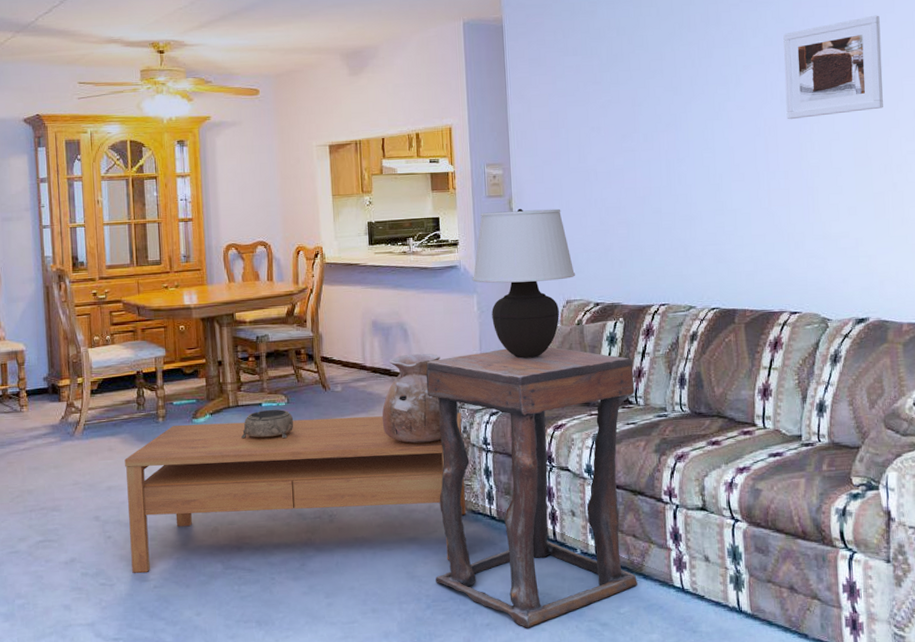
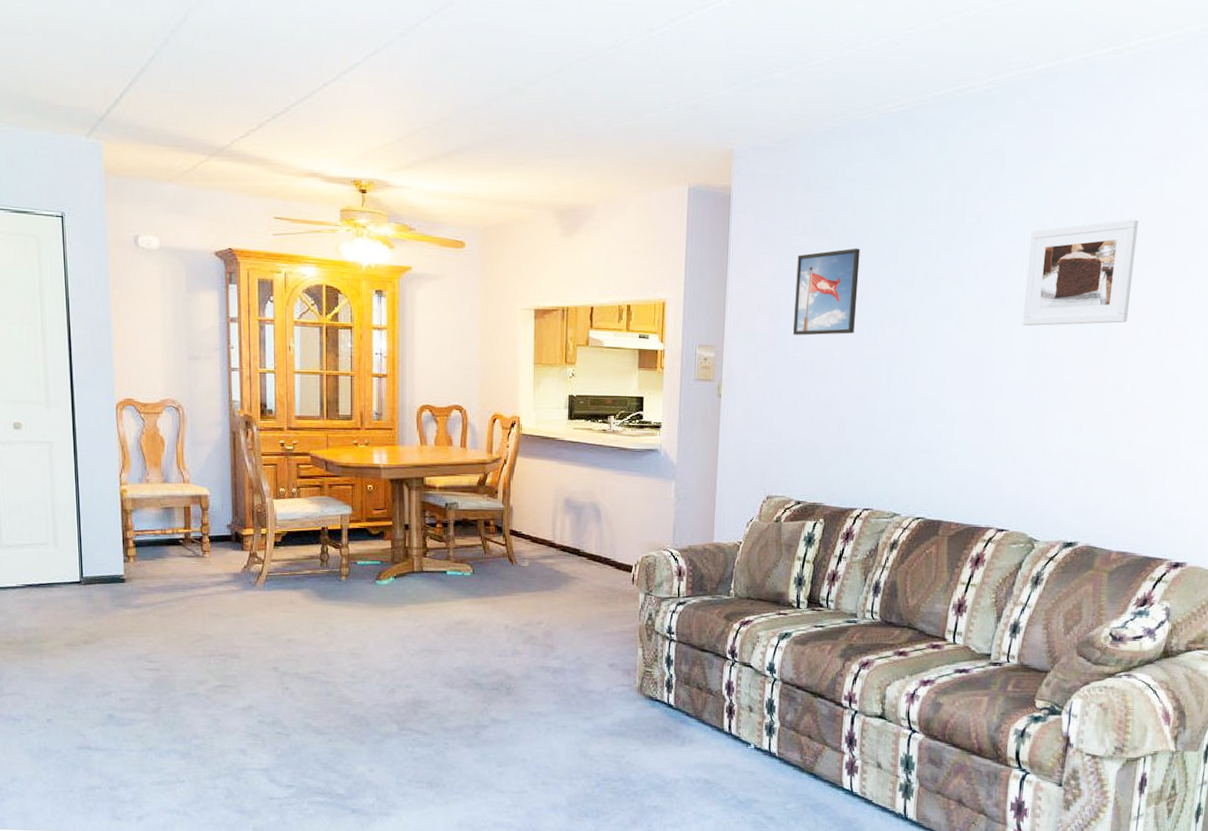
coffee table: present [125,413,466,573] -> none [306,585,648,742]
decorative bowl: present [240,409,294,439] -> none [423,578,478,609]
vase: present [382,353,441,443] -> none [567,535,632,626]
side table: present [426,347,637,628] -> none [607,539,829,814]
table lamp: present [472,208,576,359] -> none [672,395,780,551]
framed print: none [571,62,632,147] -> present [793,248,861,336]

